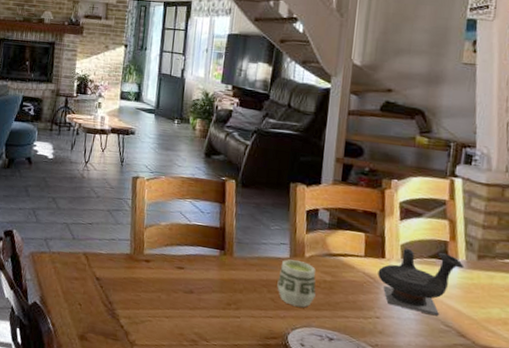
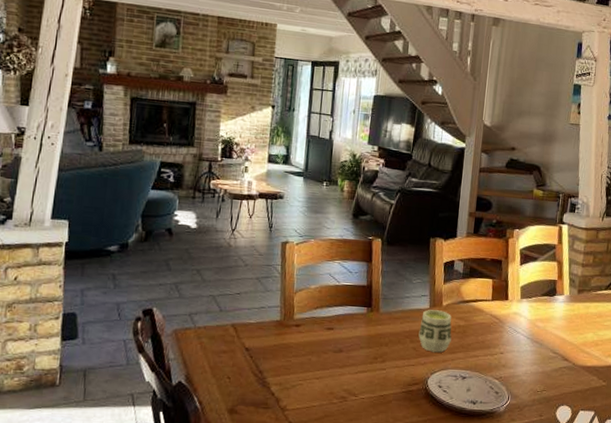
teapot: present [378,248,464,317] -> none [502,289,568,346]

